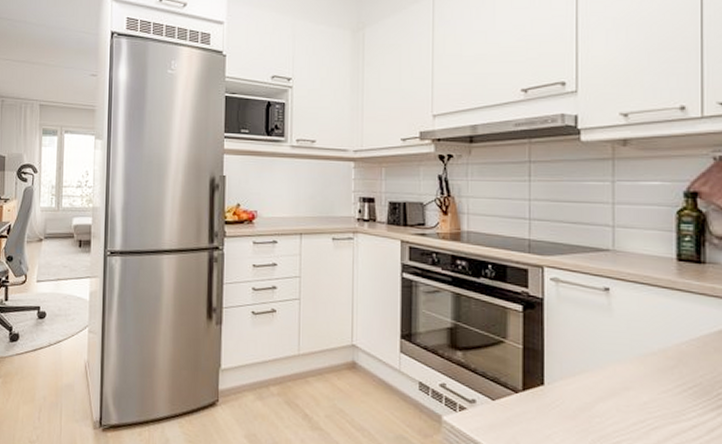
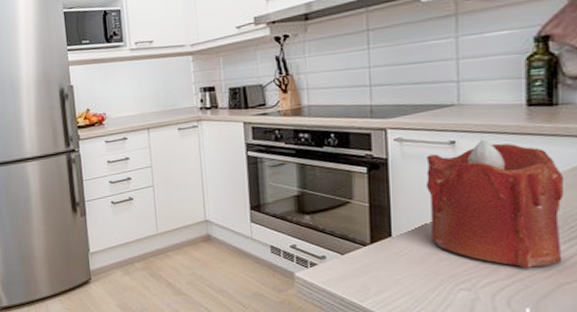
candle: none [581,290,712,435] -> present [426,139,565,268]

